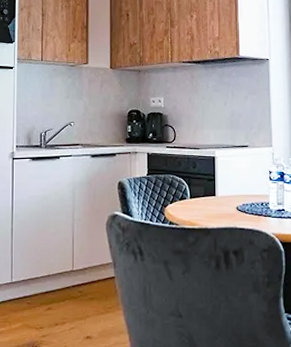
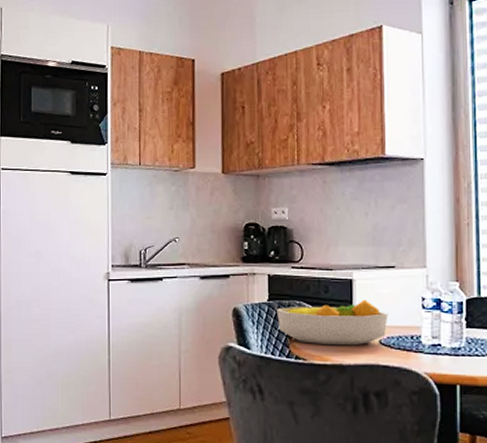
fruit bowl: none [154,173,243,212] -> present [277,299,388,346]

